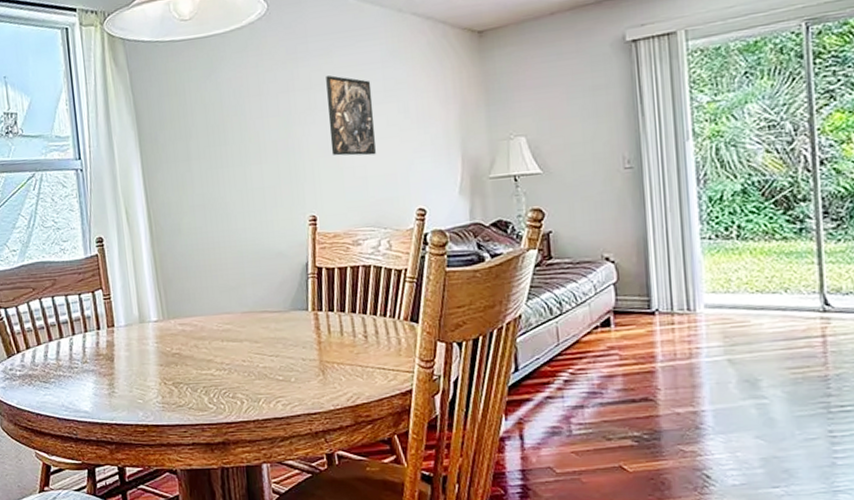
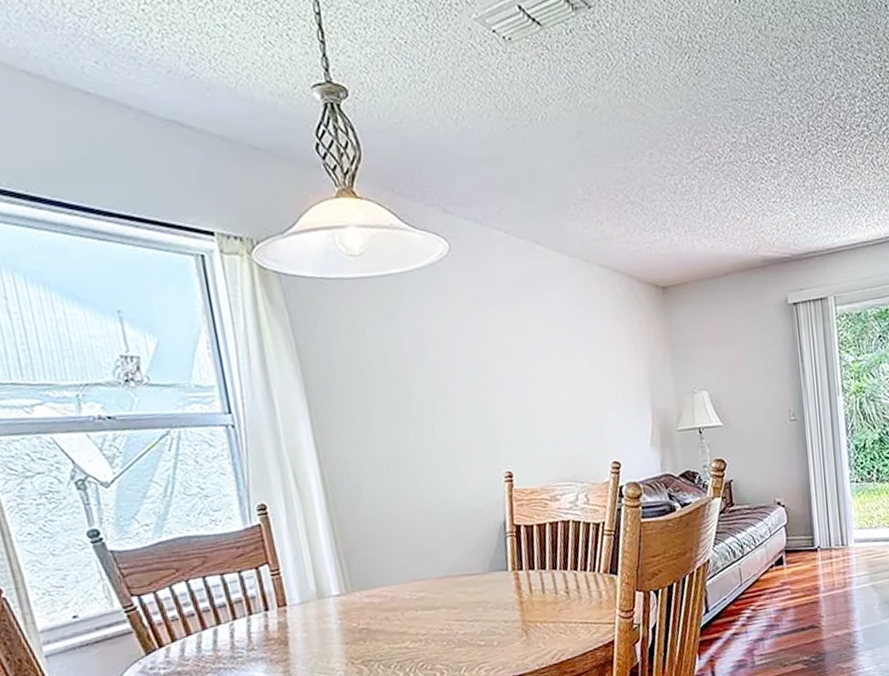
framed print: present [326,75,376,156] -> none [516,325,570,409]

